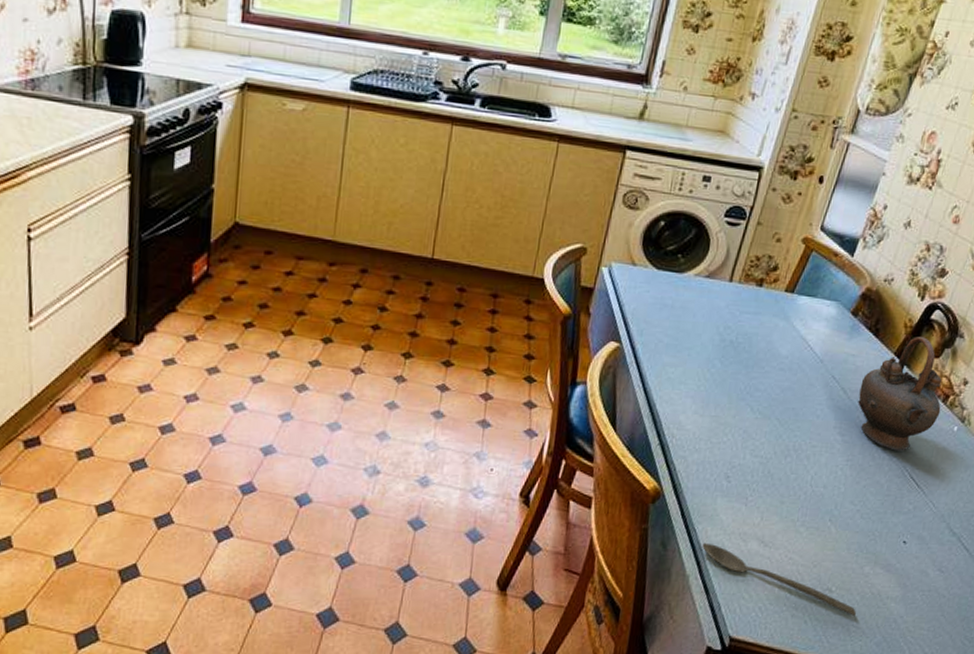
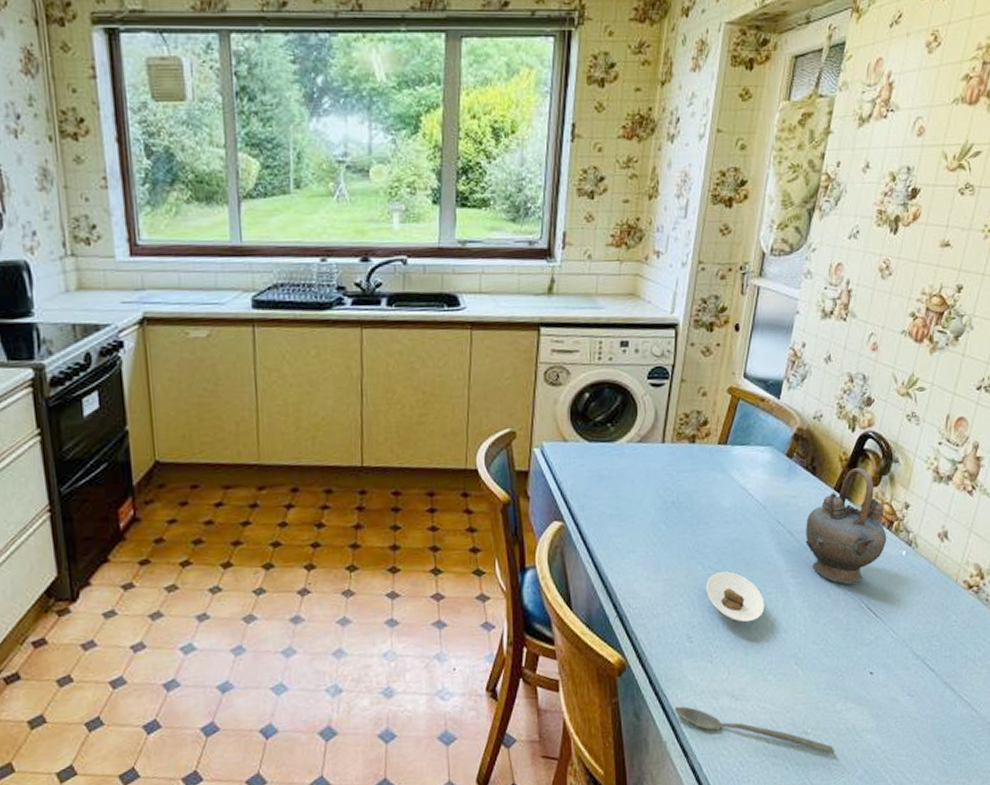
saucer: none [751,417,808,472] -> present [706,571,765,623]

